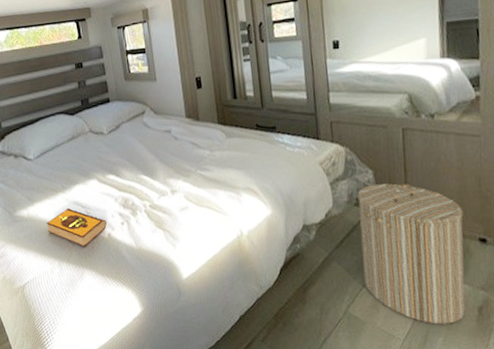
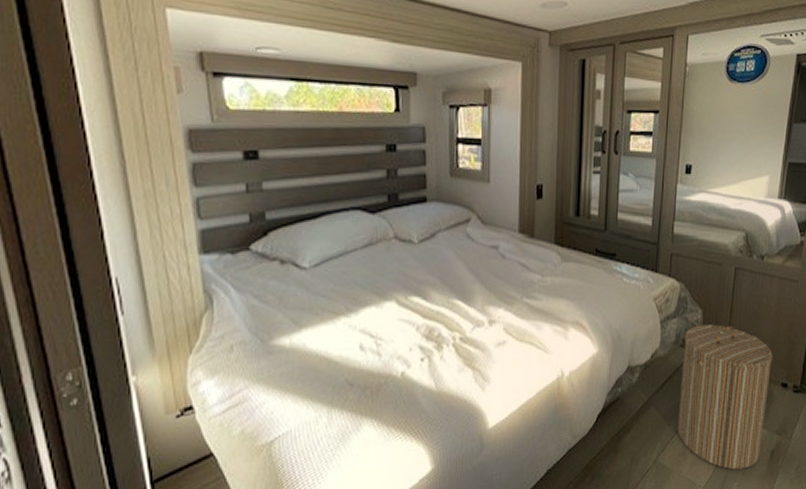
hardback book: present [46,208,107,247] -> none [316,338,401,389]

